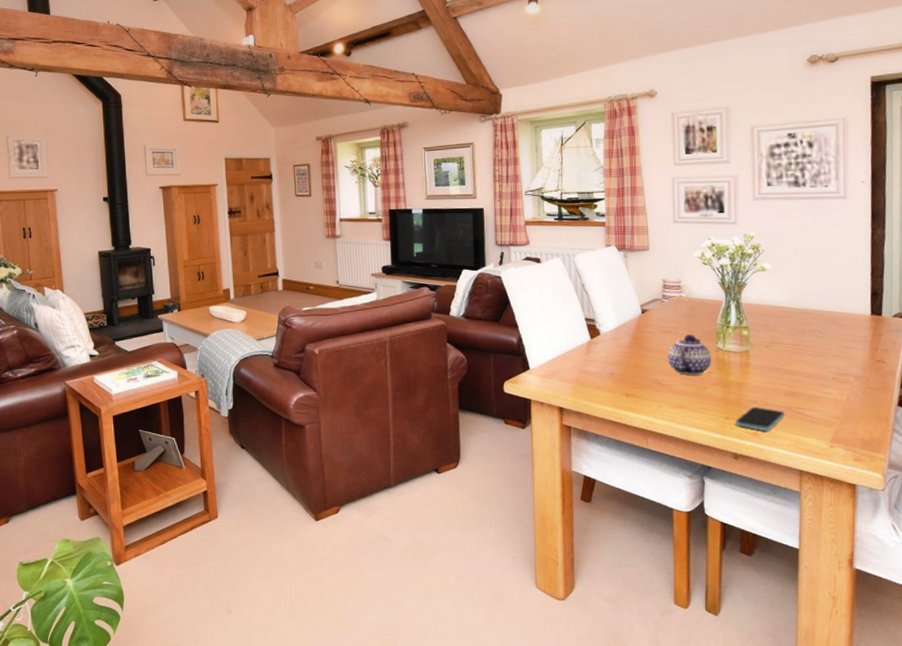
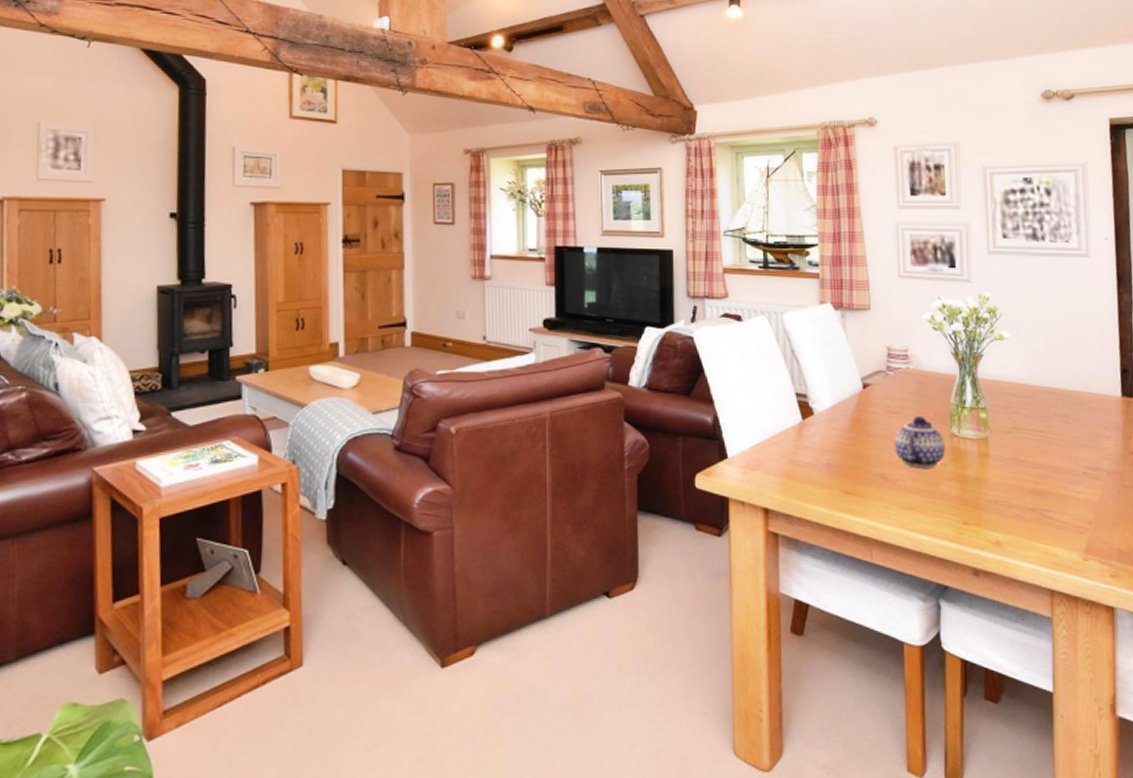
smartphone: present [736,406,785,432] -> none [975,508,1031,540]

